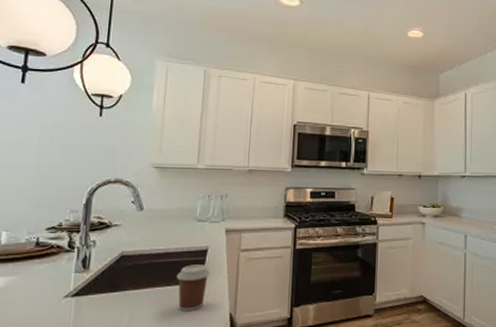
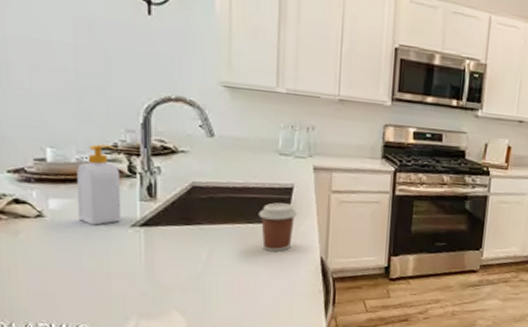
soap bottle: none [19,225,61,299] -> present [77,144,122,226]

